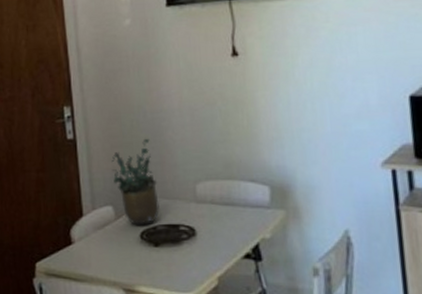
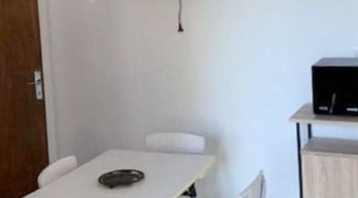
potted plant: present [111,138,160,226] -> none [75,98,115,172]

